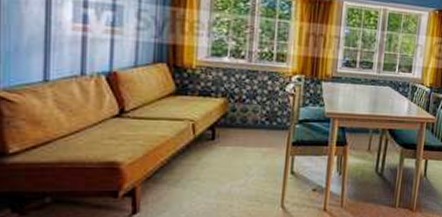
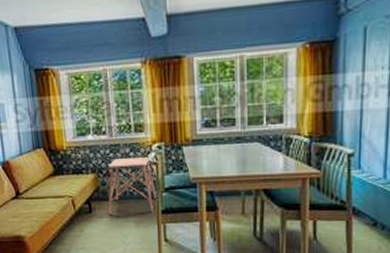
side table: none [233,85,290,144] -> present [107,157,157,214]

